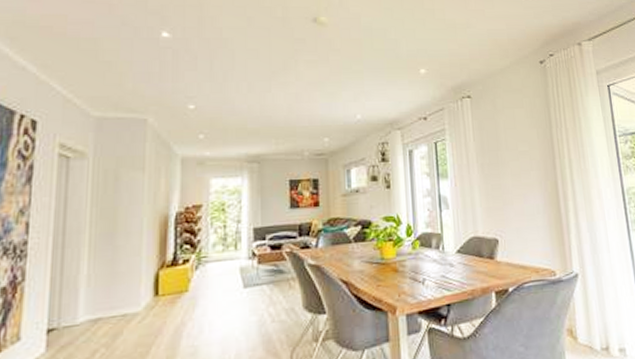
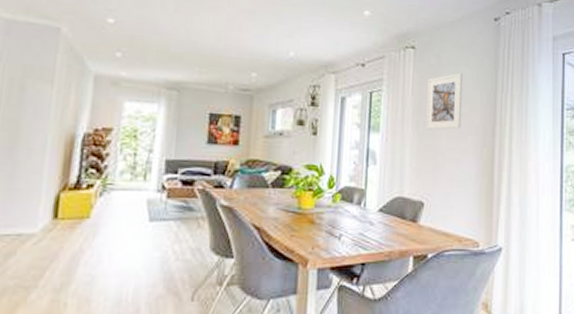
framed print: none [486,114,524,171] -> present [426,72,464,130]

